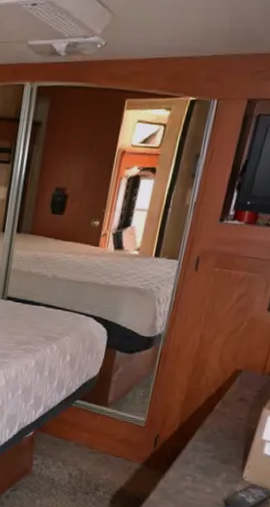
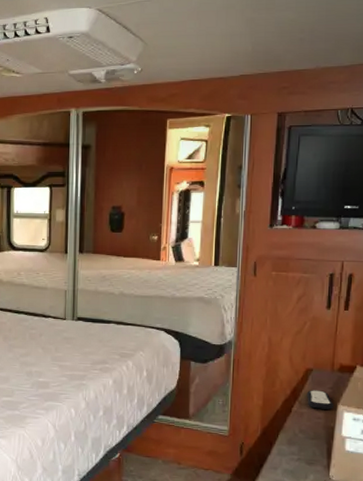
remote control: none [231,390,259,412] -> present [307,390,333,410]

